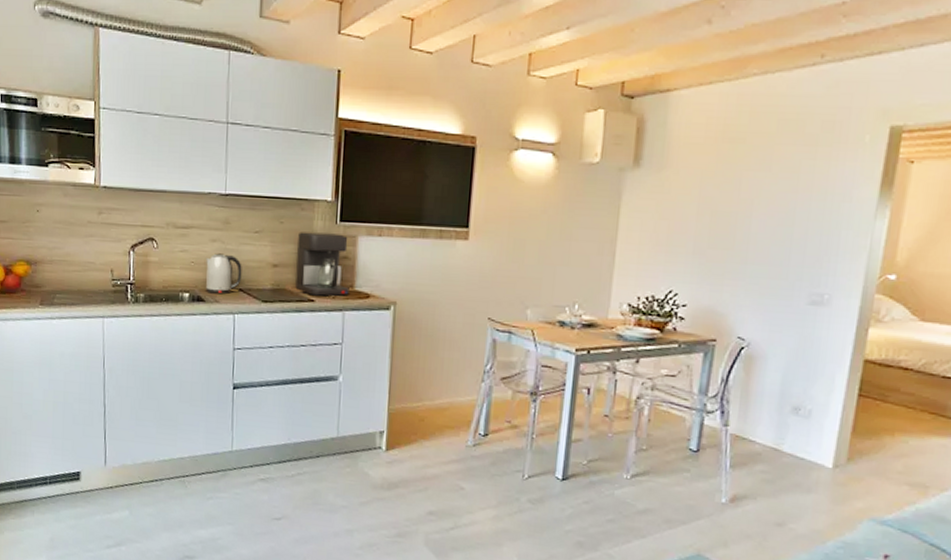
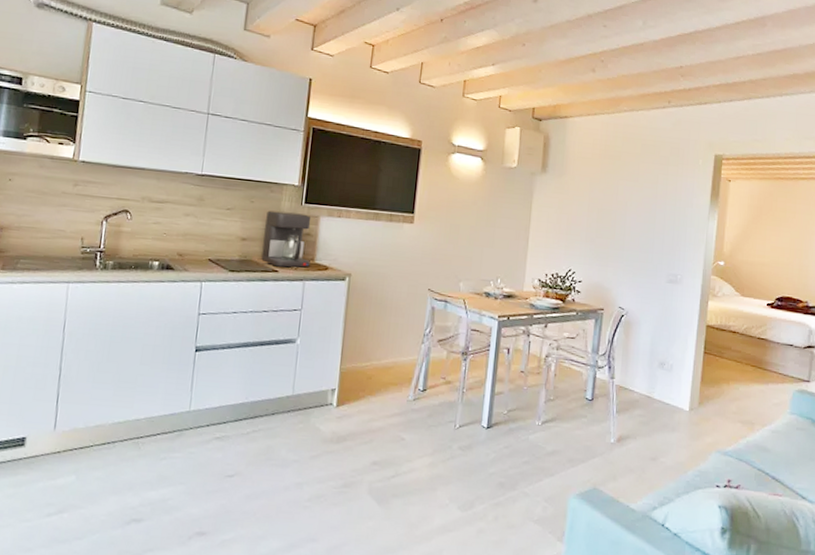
kettle: present [205,253,242,295] -> none [175,226,213,264]

